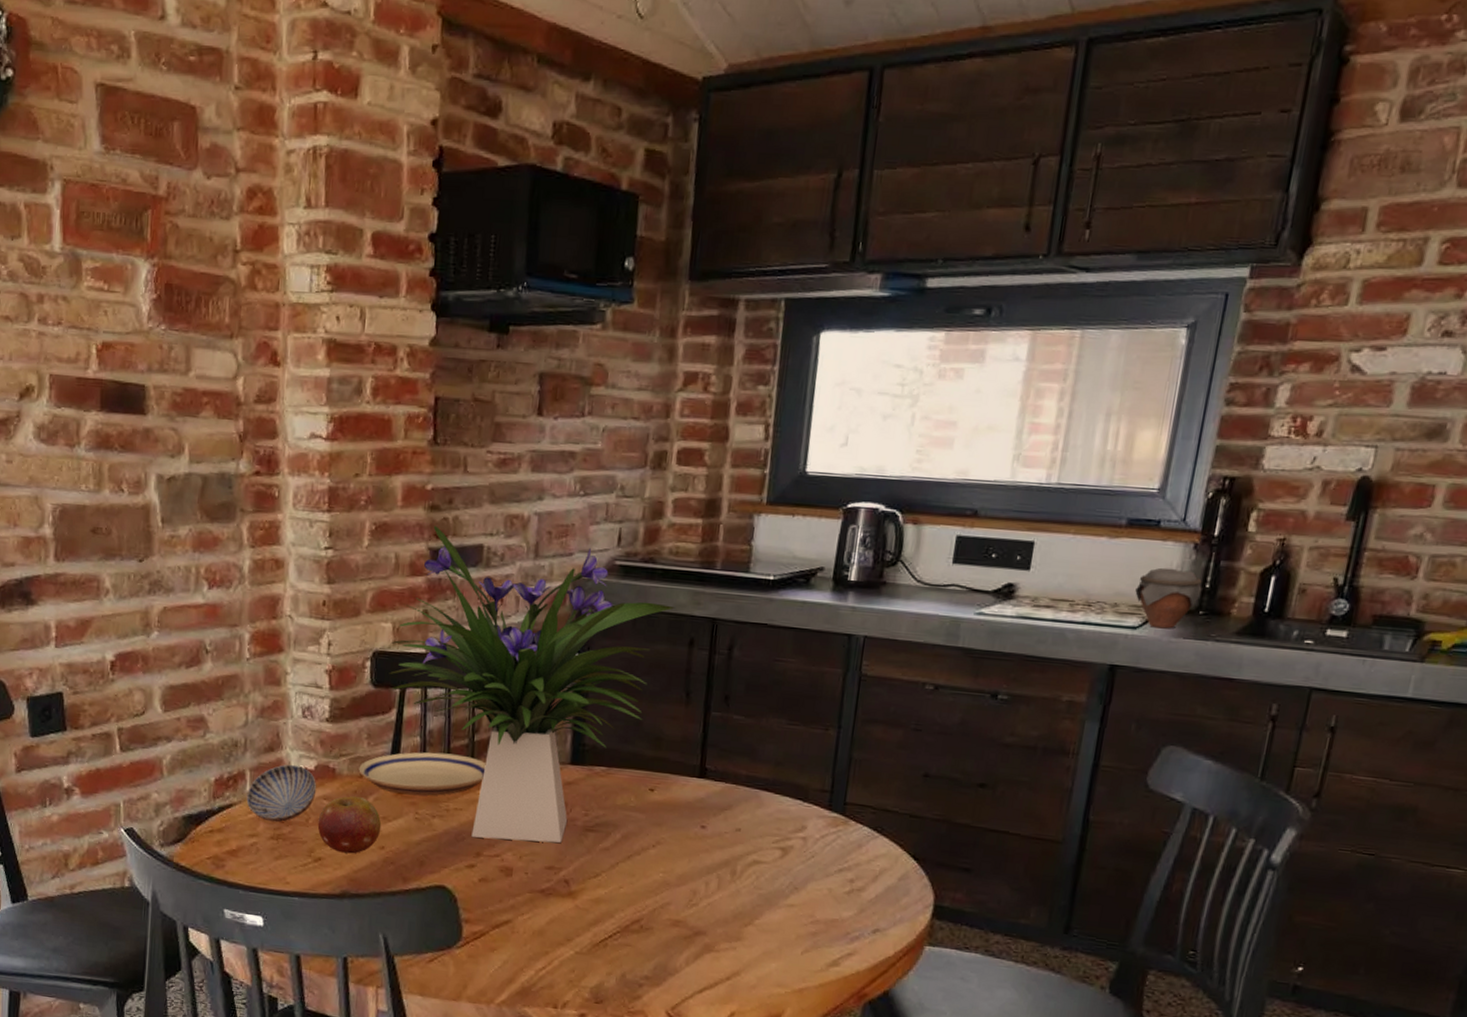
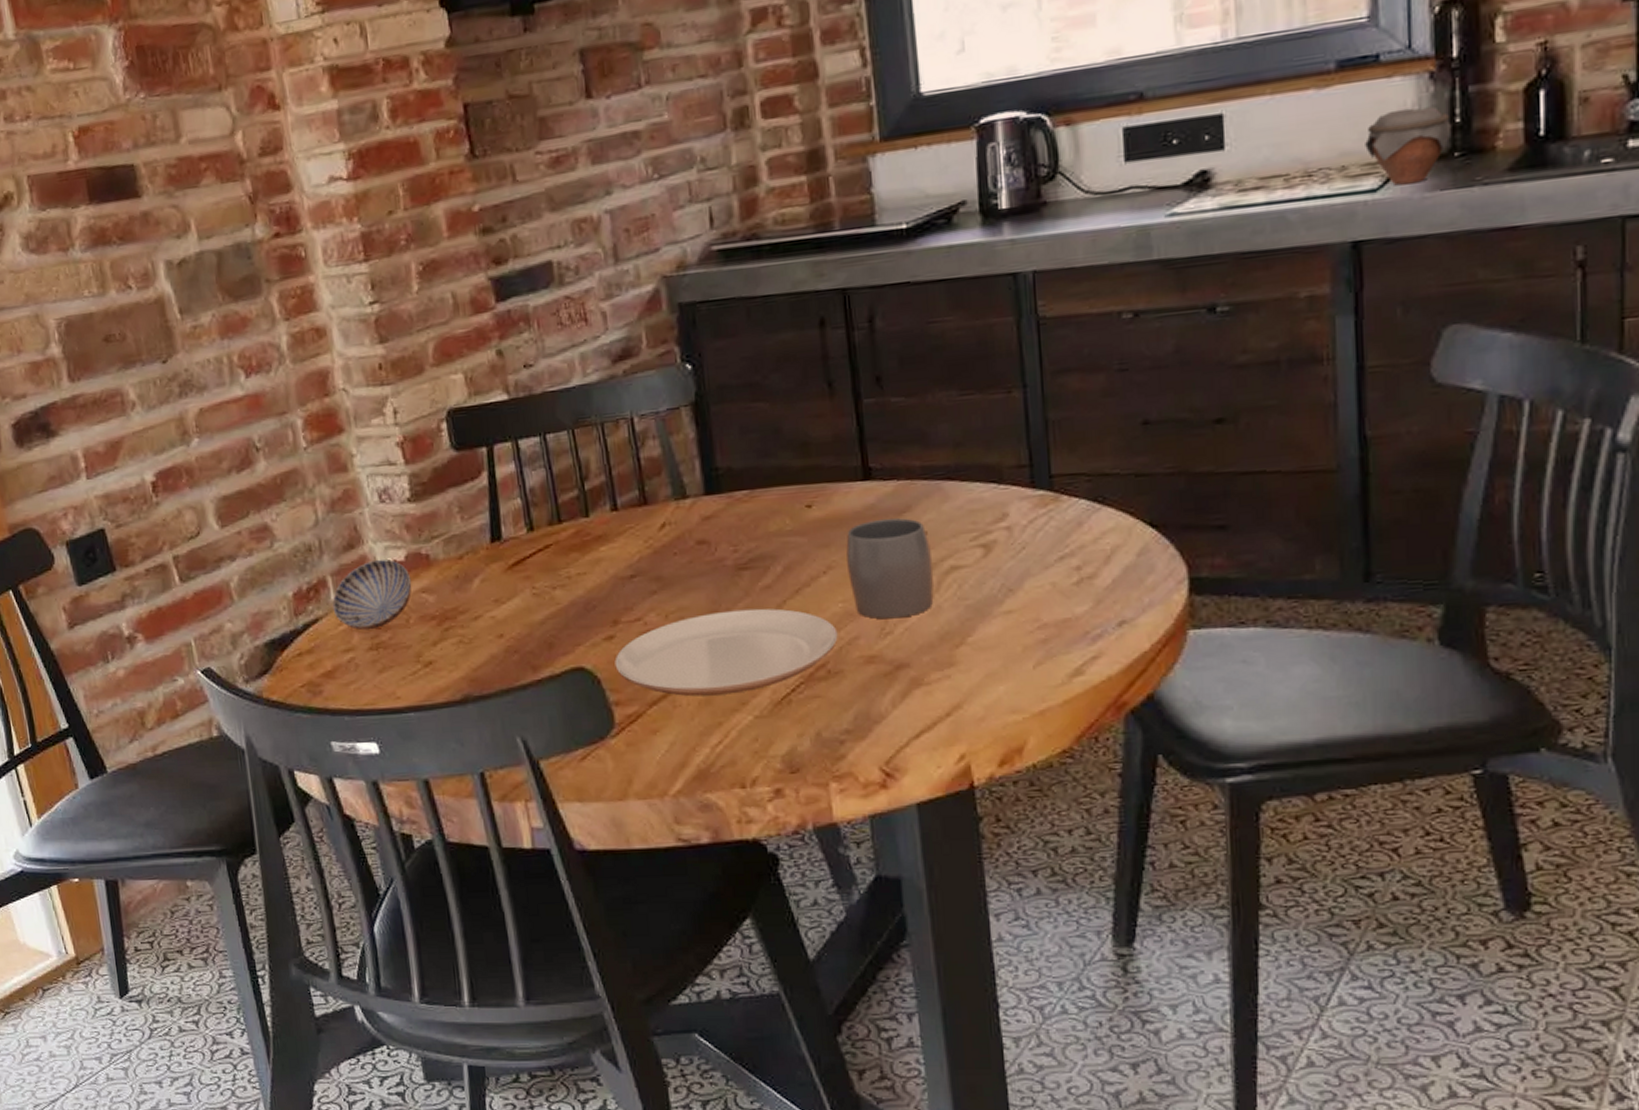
fruit: present [317,796,382,854] -> none [420,582,496,651]
plate: present [358,752,486,796] -> none [456,509,605,570]
flower arrangement: present [389,526,676,843] -> none [466,237,795,603]
plate: none [471,861,655,931] -> present [614,608,838,697]
mug: none [671,811,741,895] -> present [846,518,934,620]

